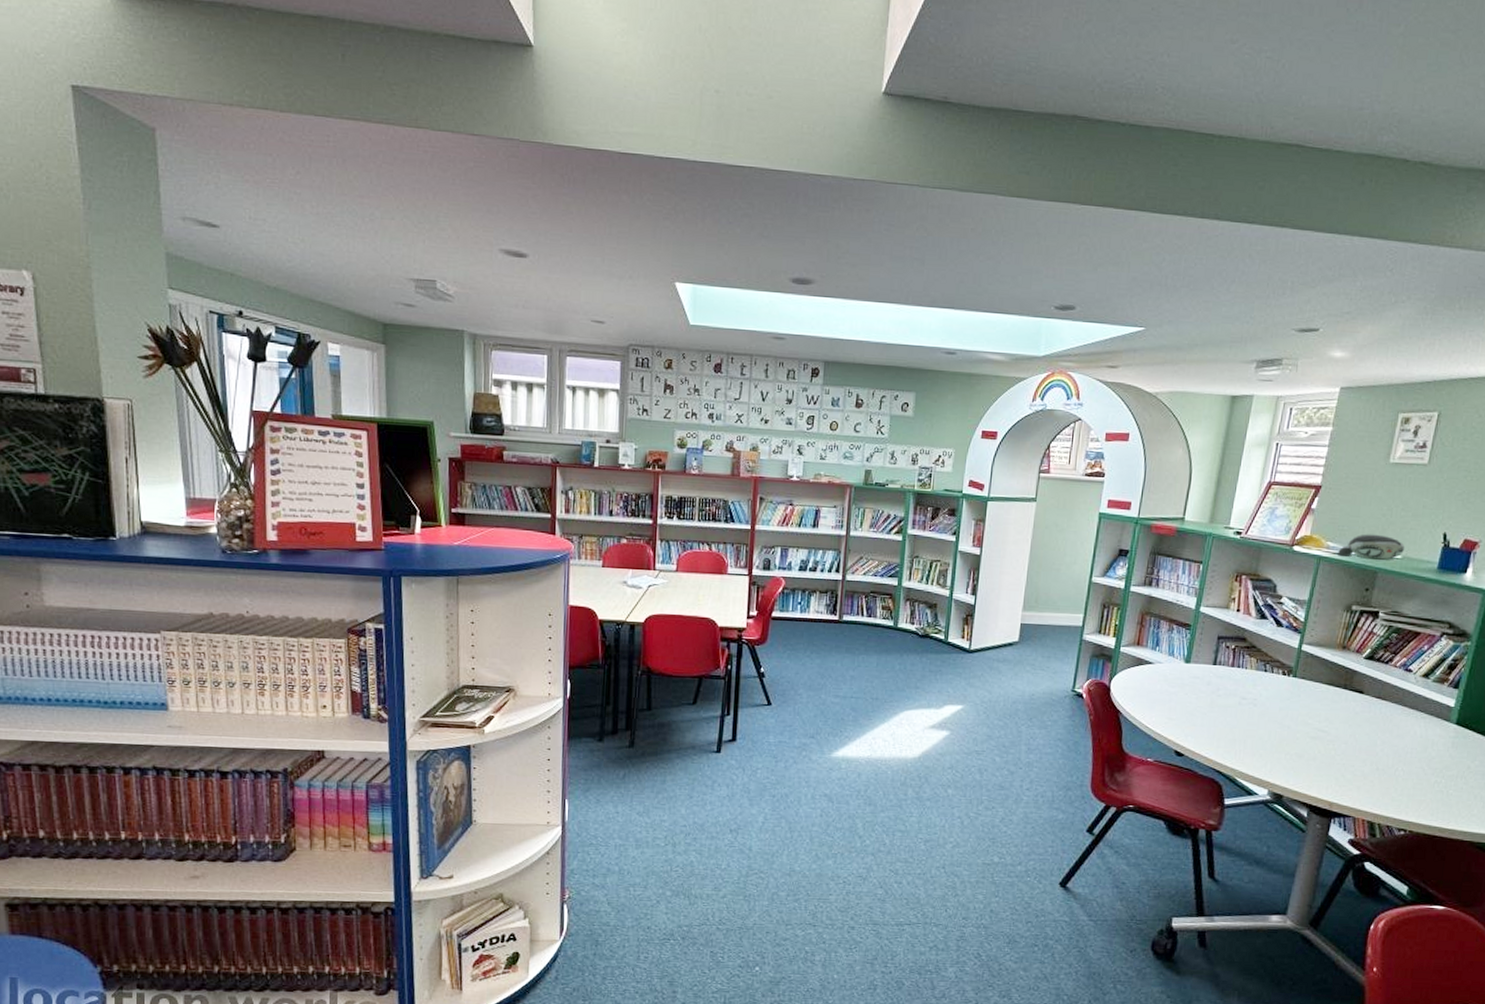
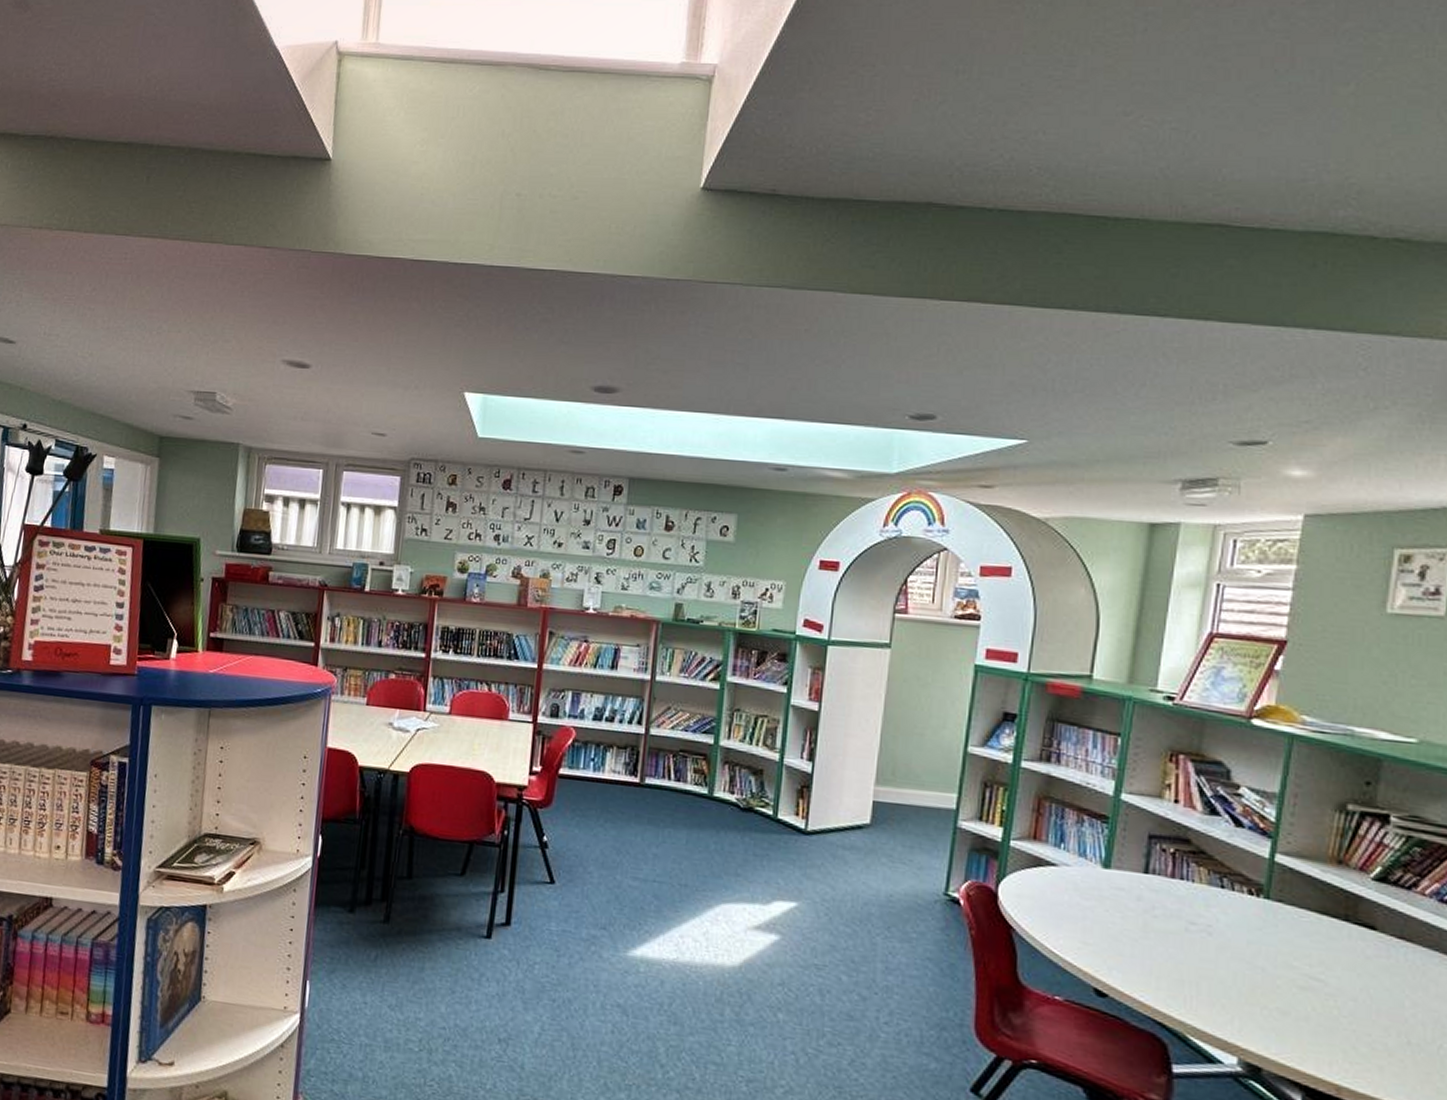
plush toy: present [1337,534,1405,561] -> none [1317,707,1422,745]

